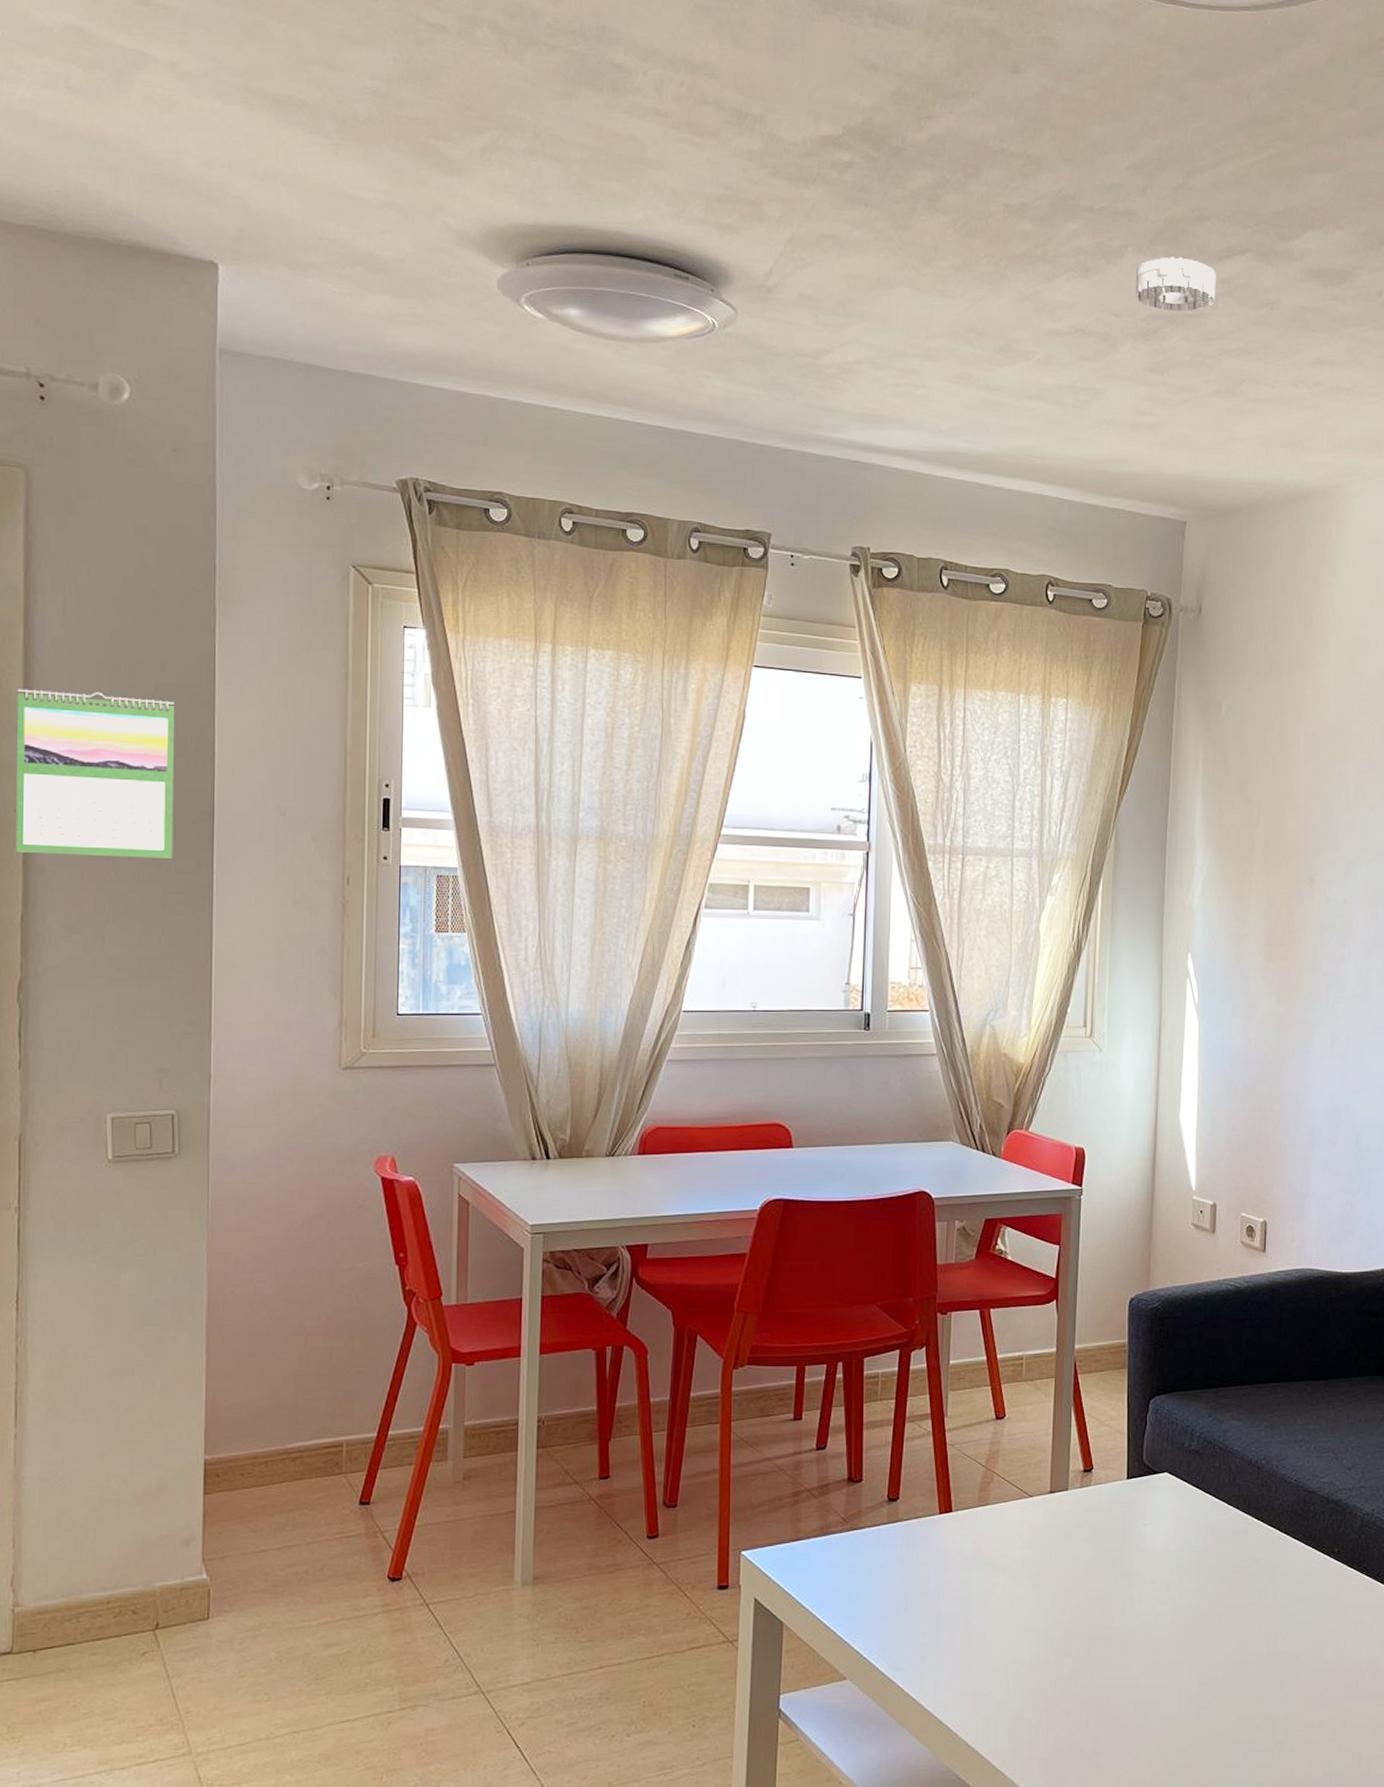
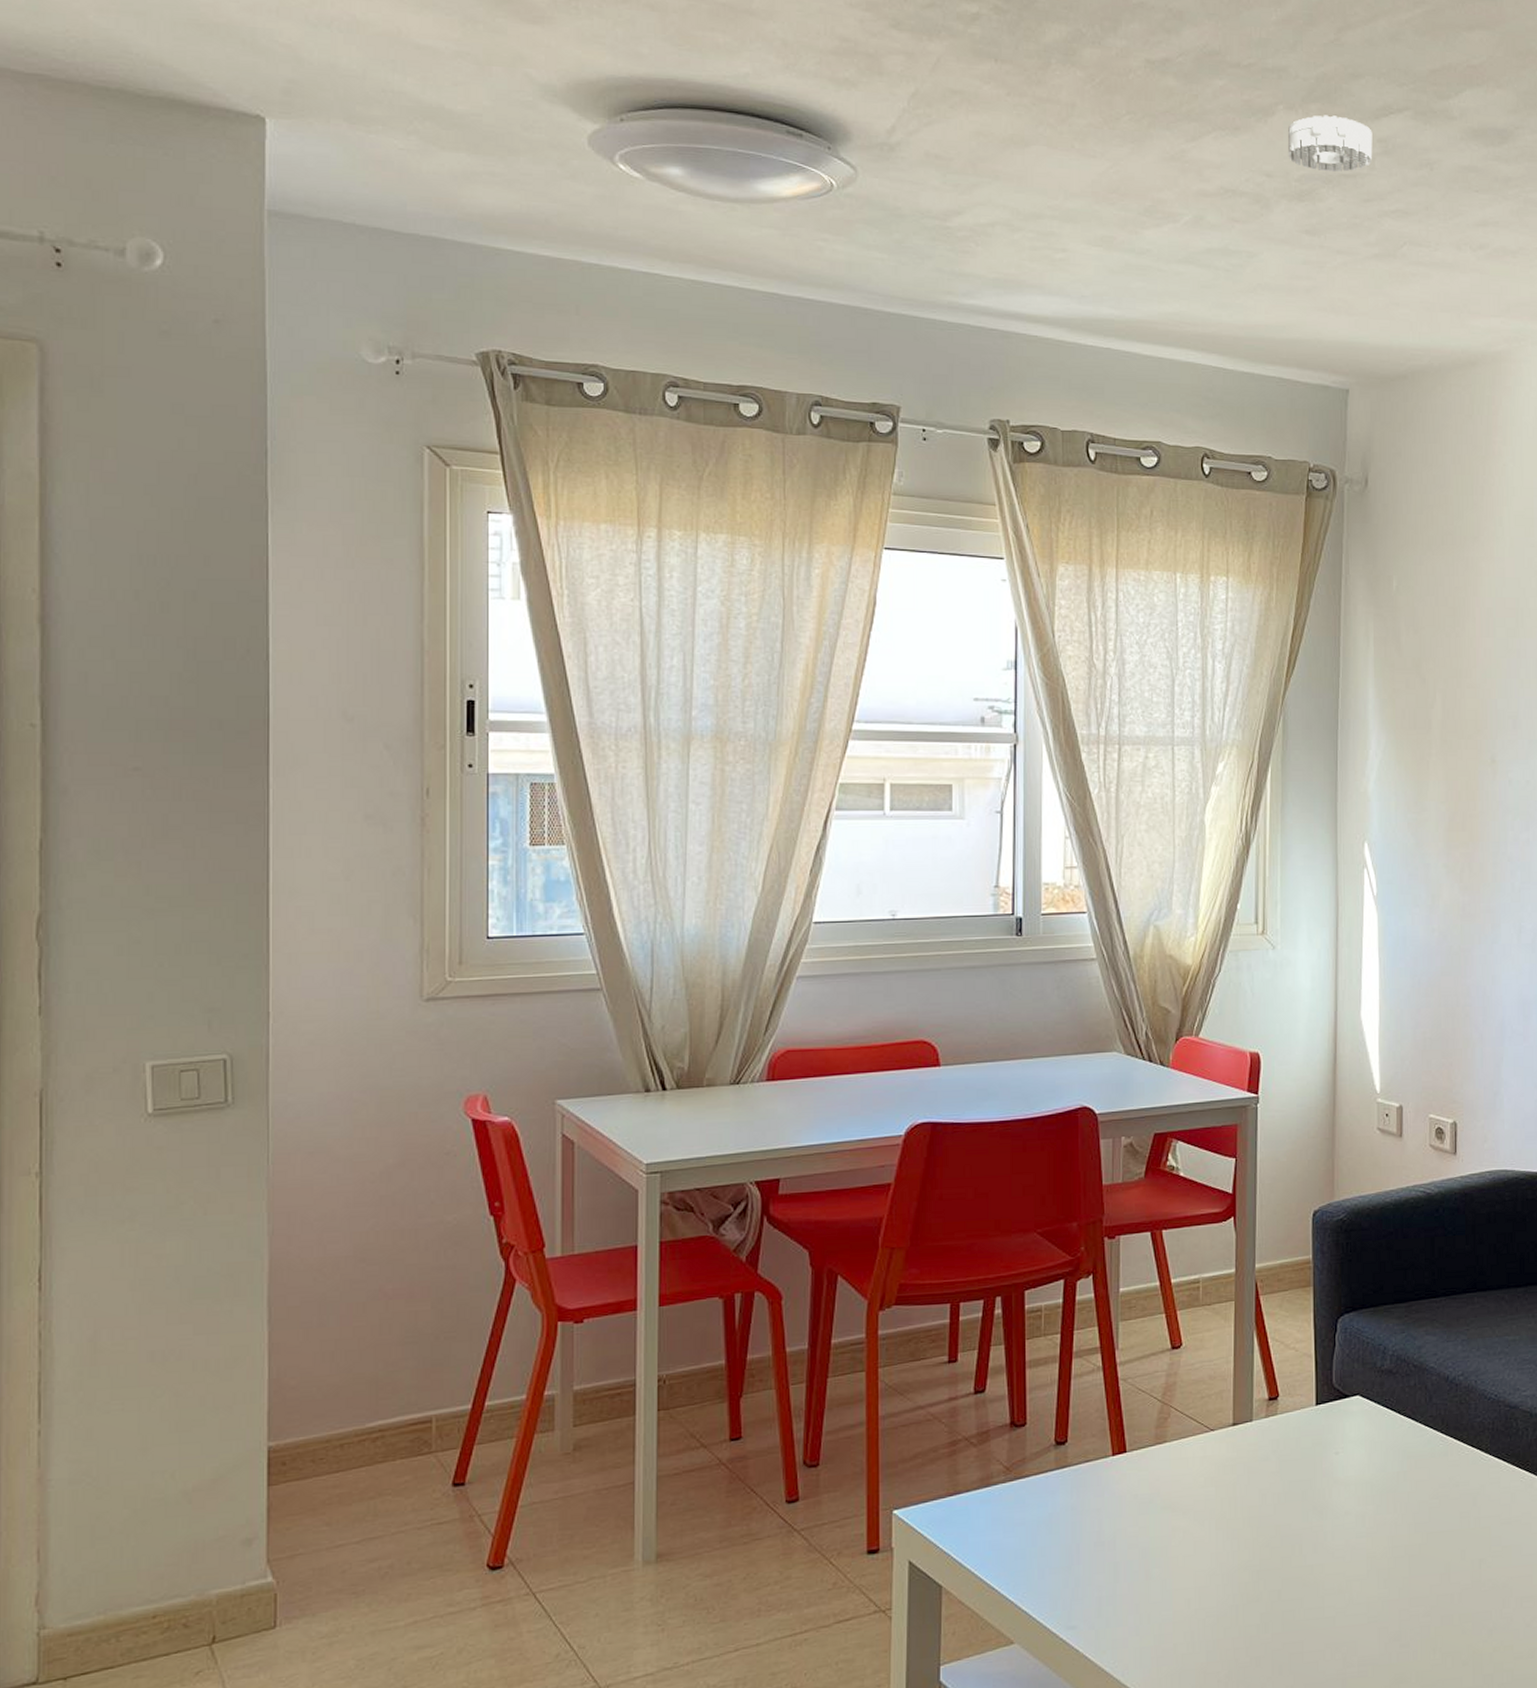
calendar: present [16,689,175,859] -> none [32,588,222,773]

